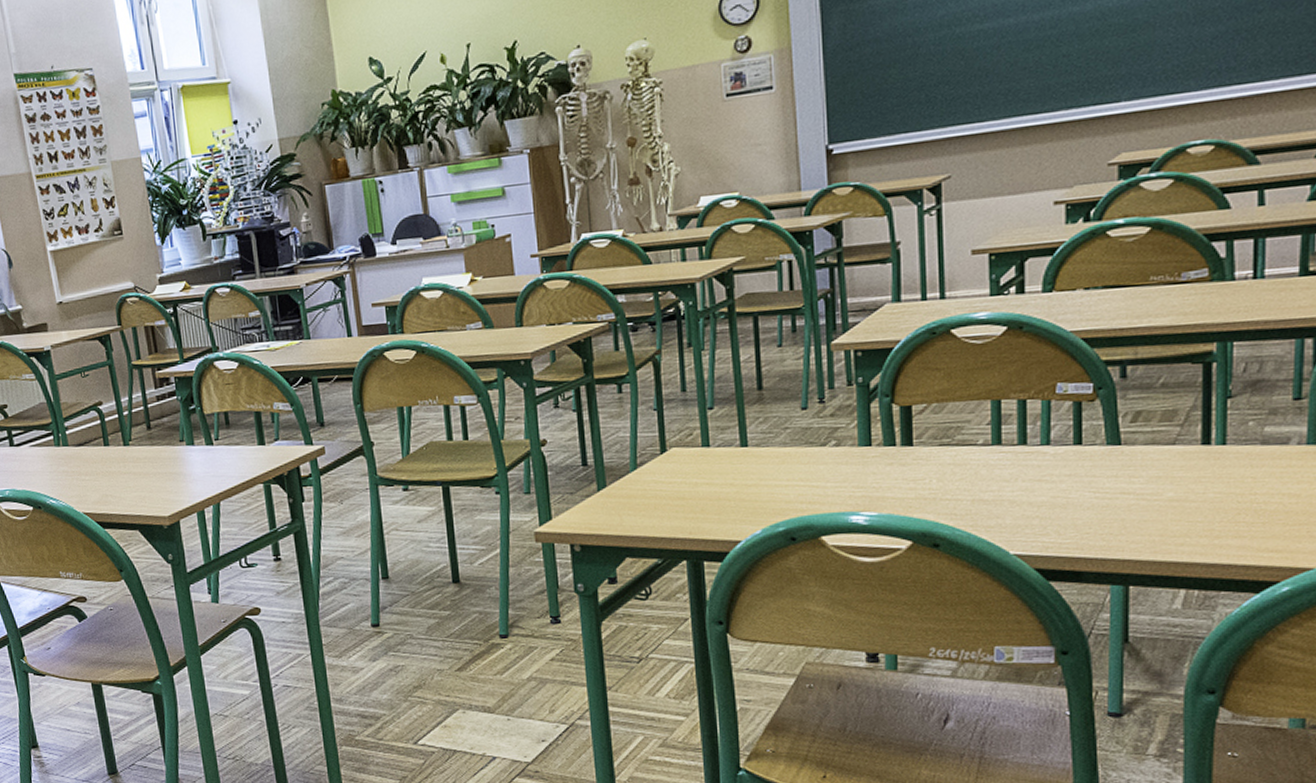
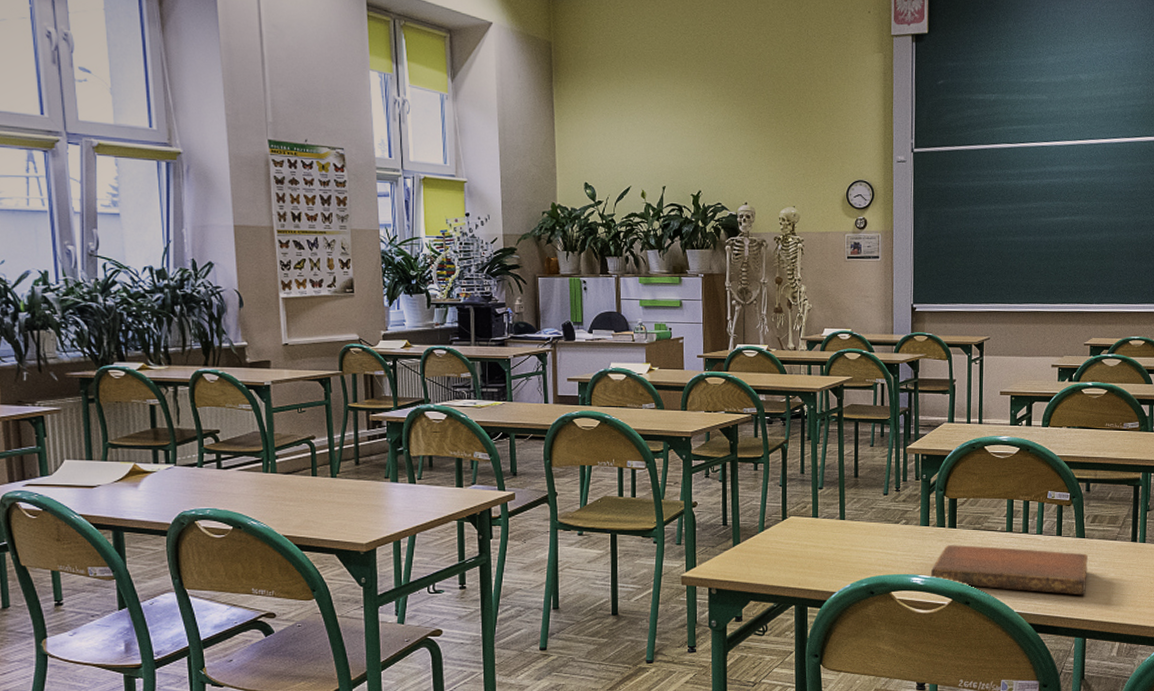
notebook: none [877,466,1127,527] -> present [930,545,1088,596]

